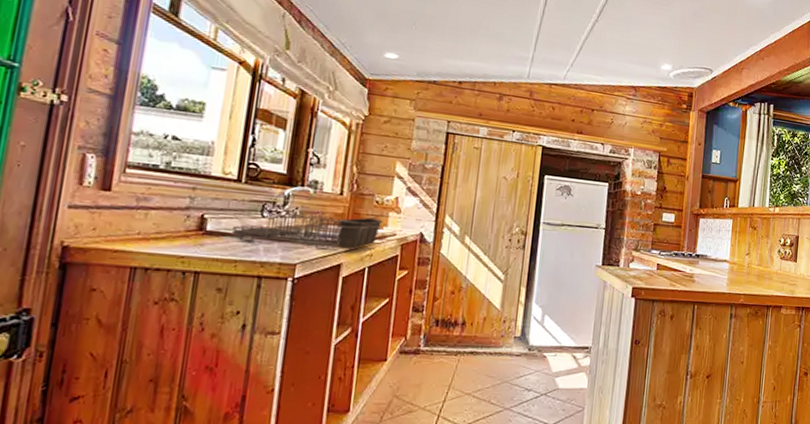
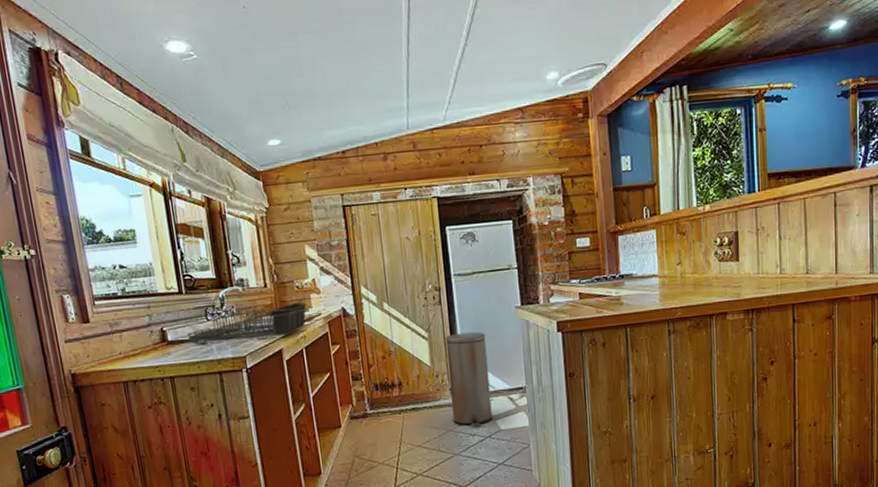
pedal bin: none [511,281,562,381] -> present [445,331,493,426]

